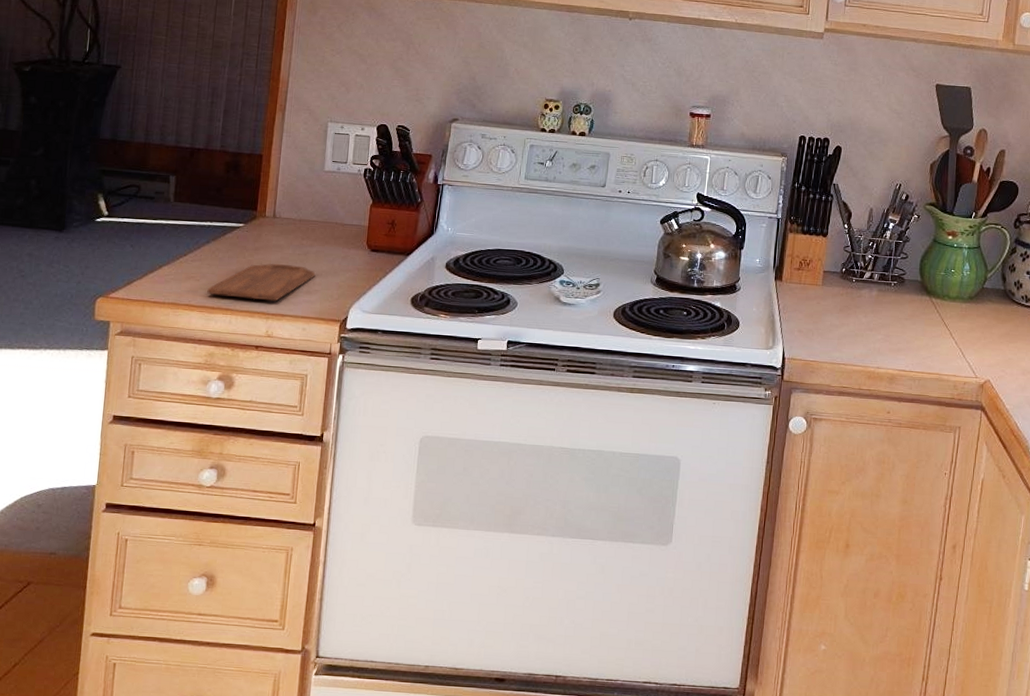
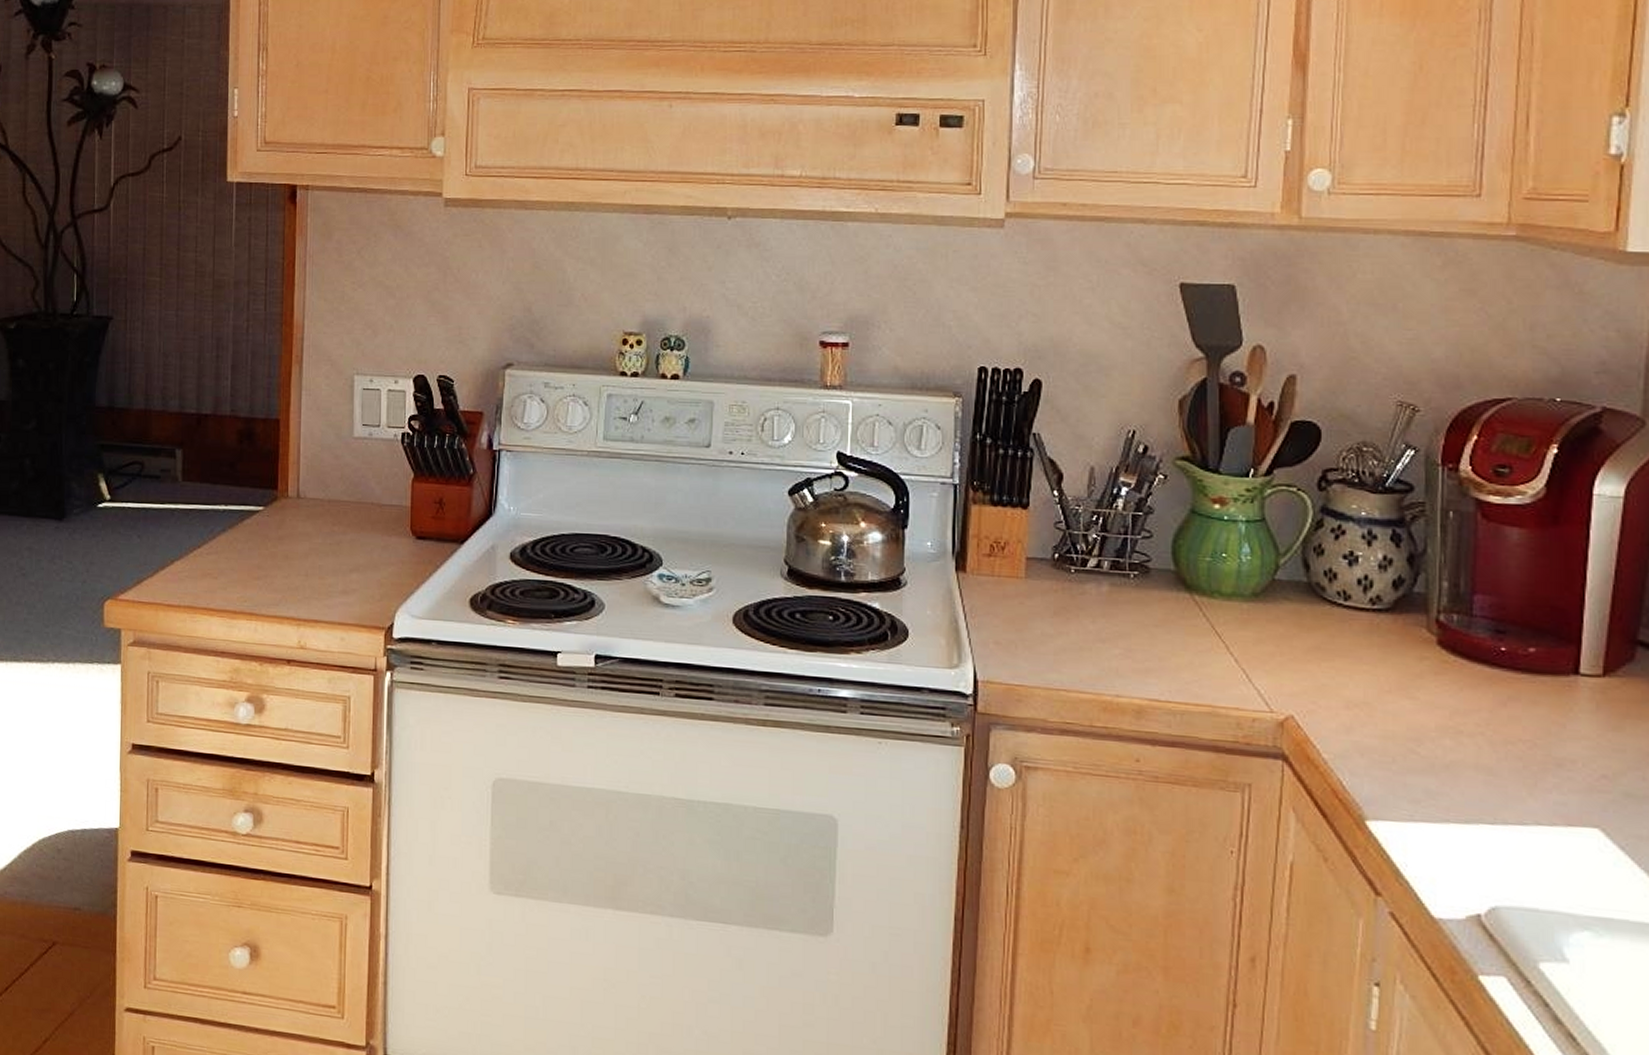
cutting board: present [207,263,315,301] -> none [227,555,351,604]

